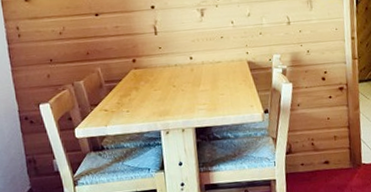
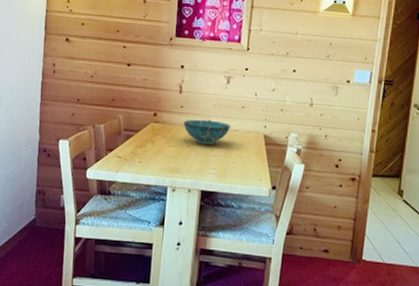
decorative bowl: none [164,56,213,82] -> present [183,119,231,145]

